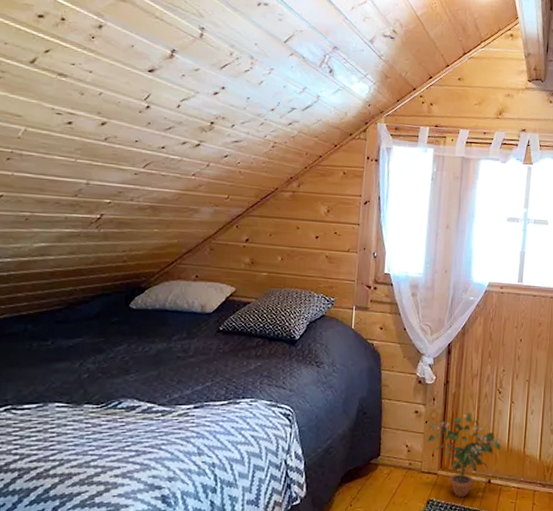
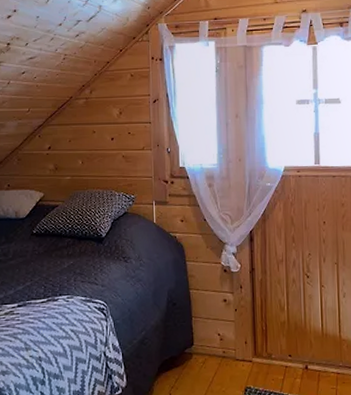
potted plant: present [427,411,502,498] -> none [238,297,315,385]

